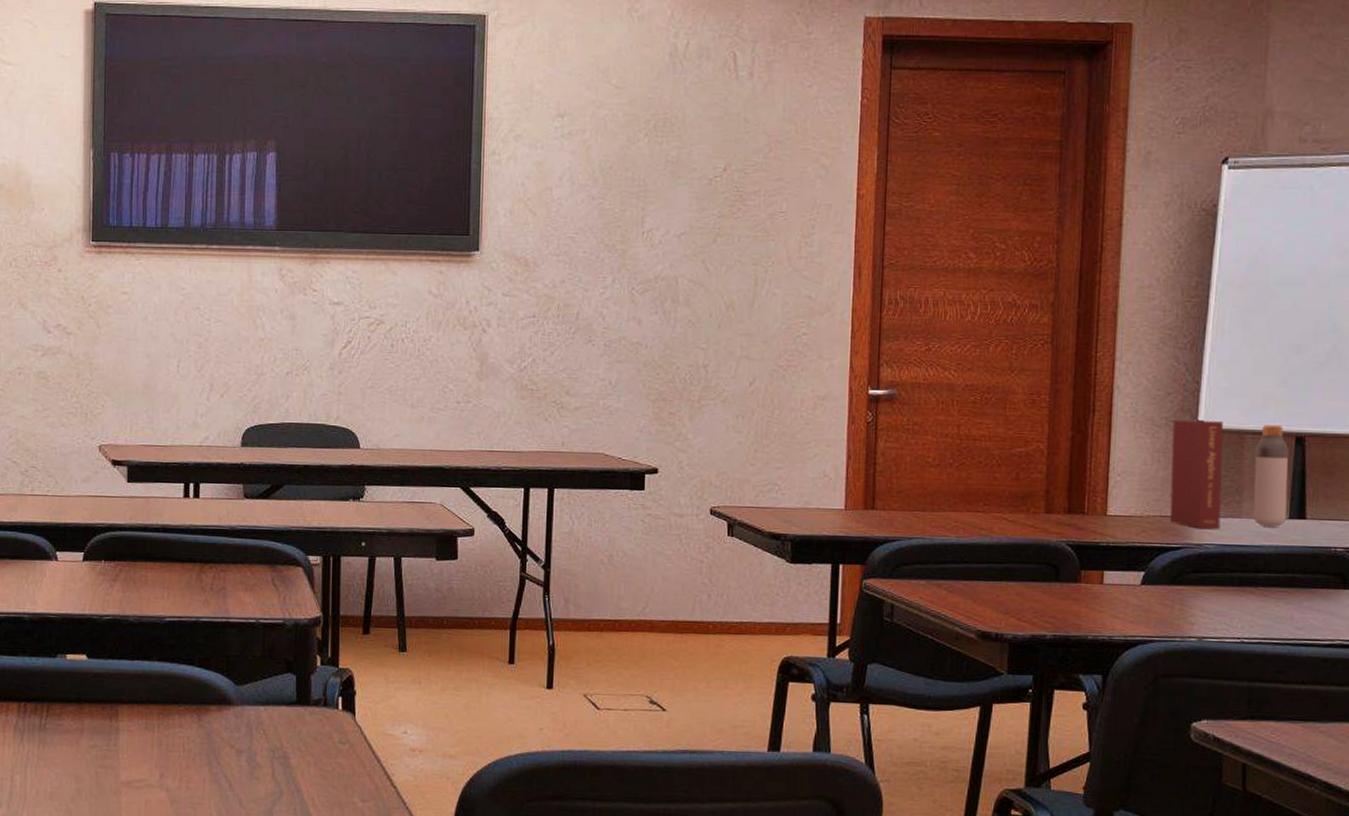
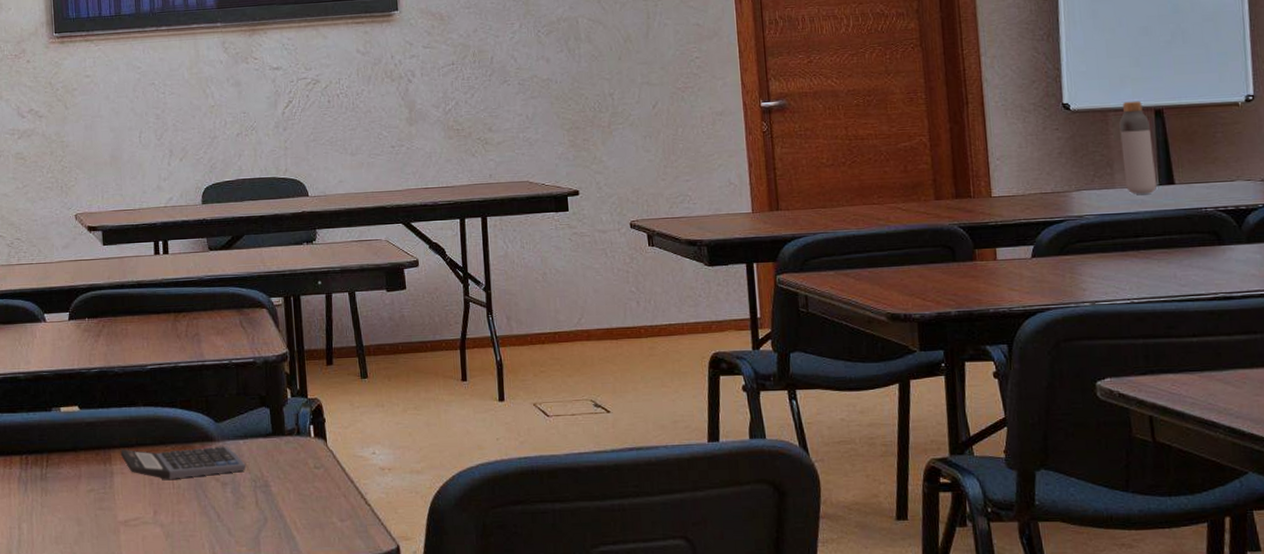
calculator: none [128,705,265,742] -> present [120,446,247,480]
book: present [1169,420,1224,529] -> none [1040,102,1097,201]

